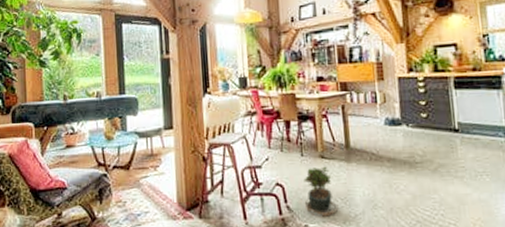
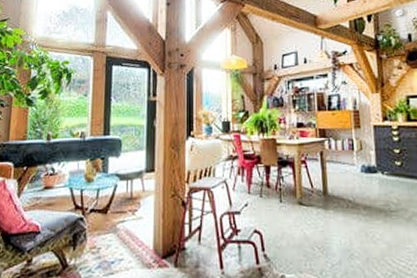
potted plant: present [298,166,339,217] -> none [276,213,316,267]

